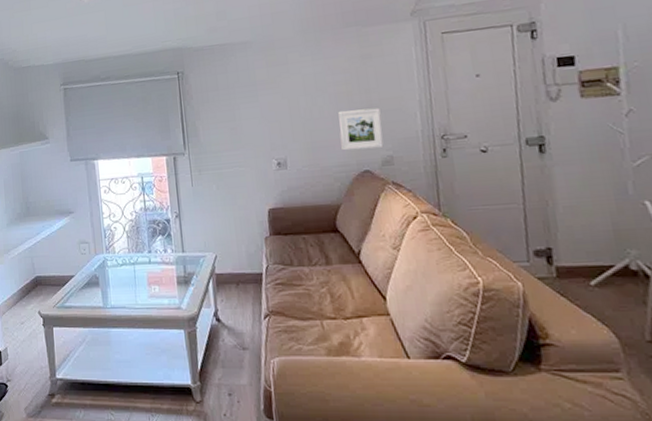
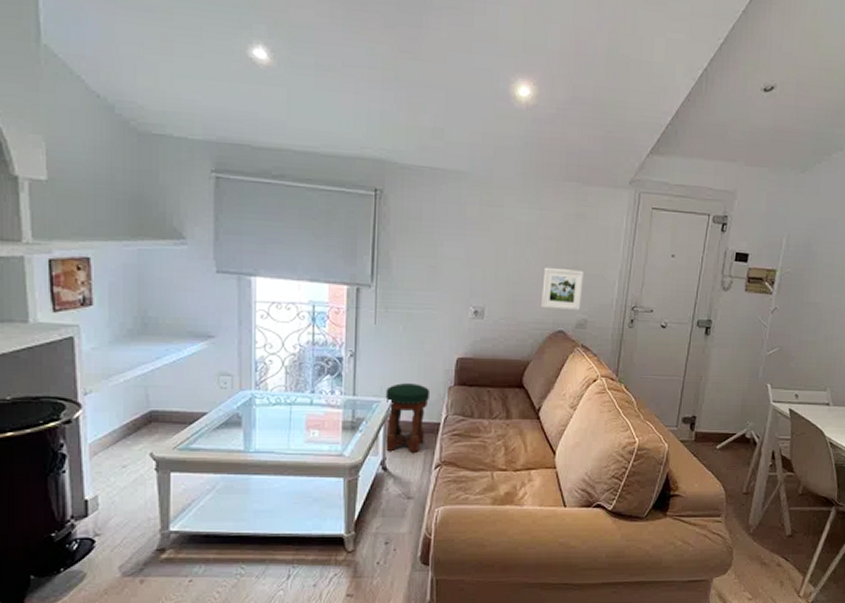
stool: none [209,237,250,303] -> present [385,383,429,452]

